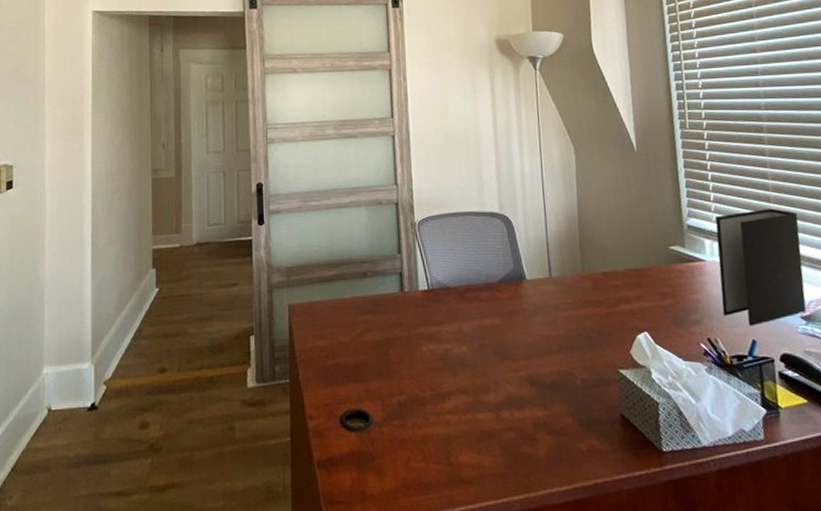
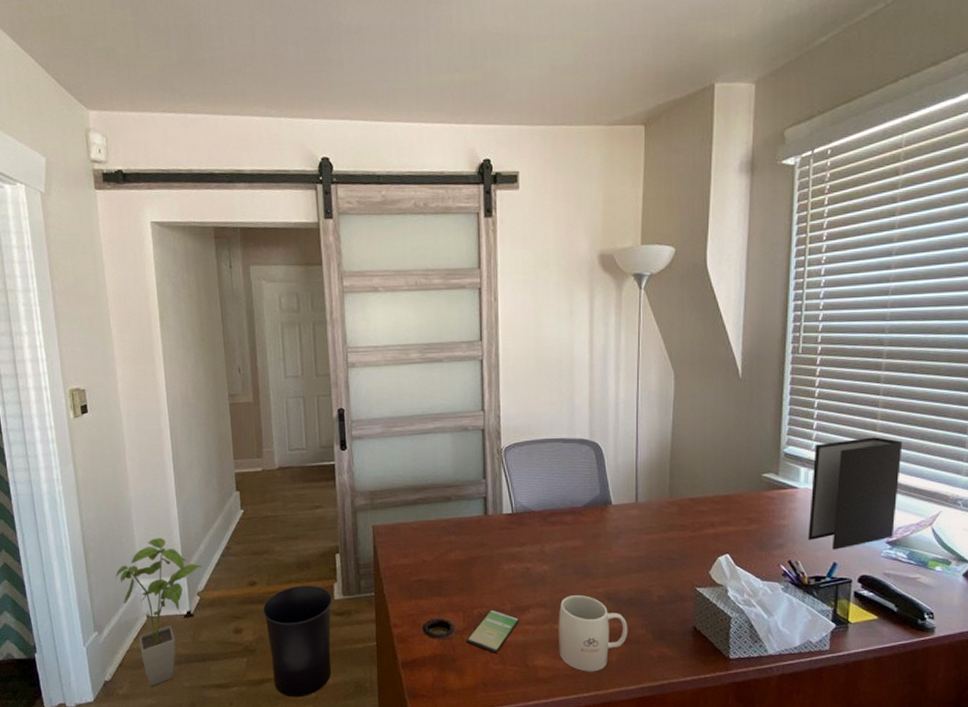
house plant: none [19,320,112,495] -> present [115,538,202,686]
waste bin: none [172,371,245,507] -> present [263,585,333,697]
smartphone: none [385,397,441,450] -> present [465,609,520,655]
mug: none [480,378,554,470] -> present [558,594,628,672]

